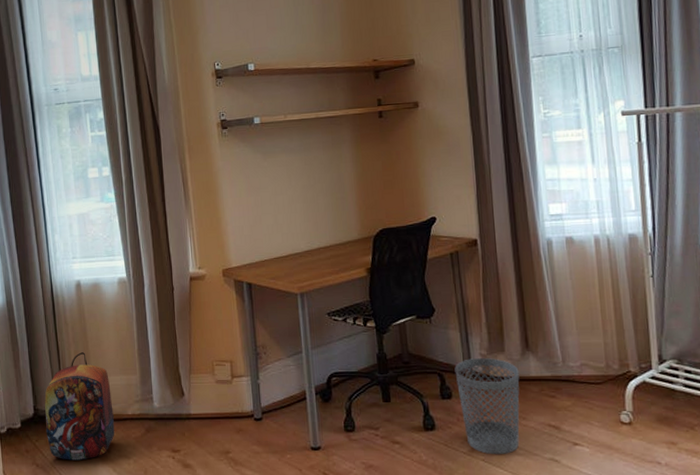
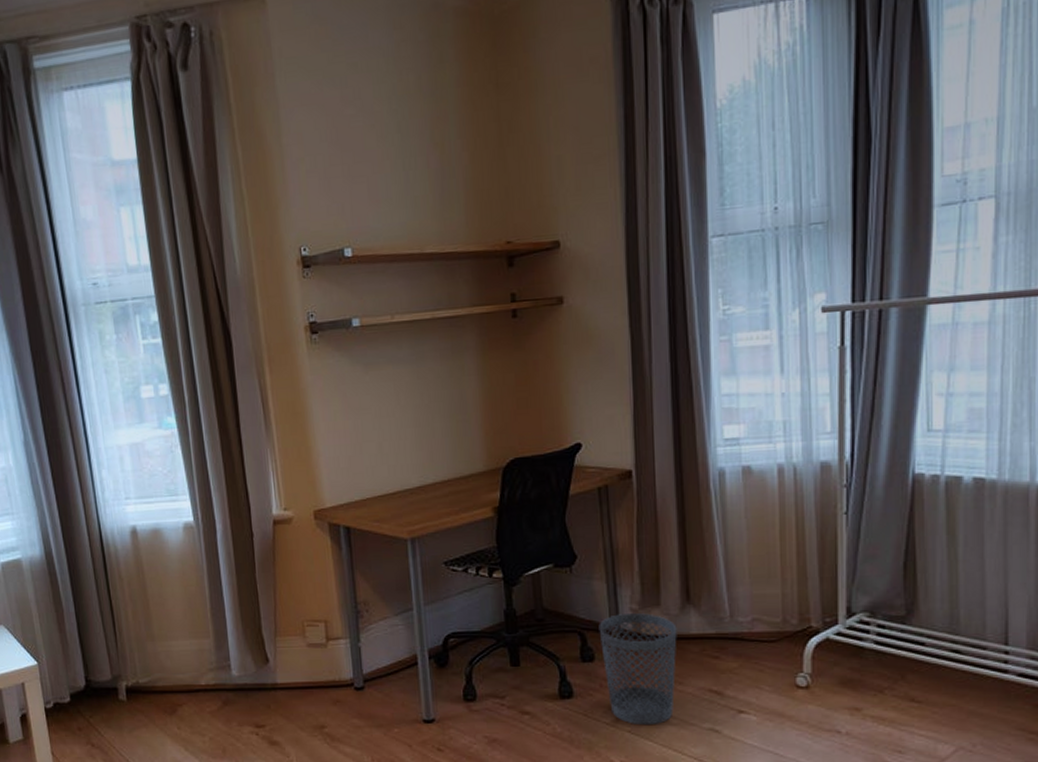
backpack: present [44,352,115,461] -> none [98,612,186,739]

